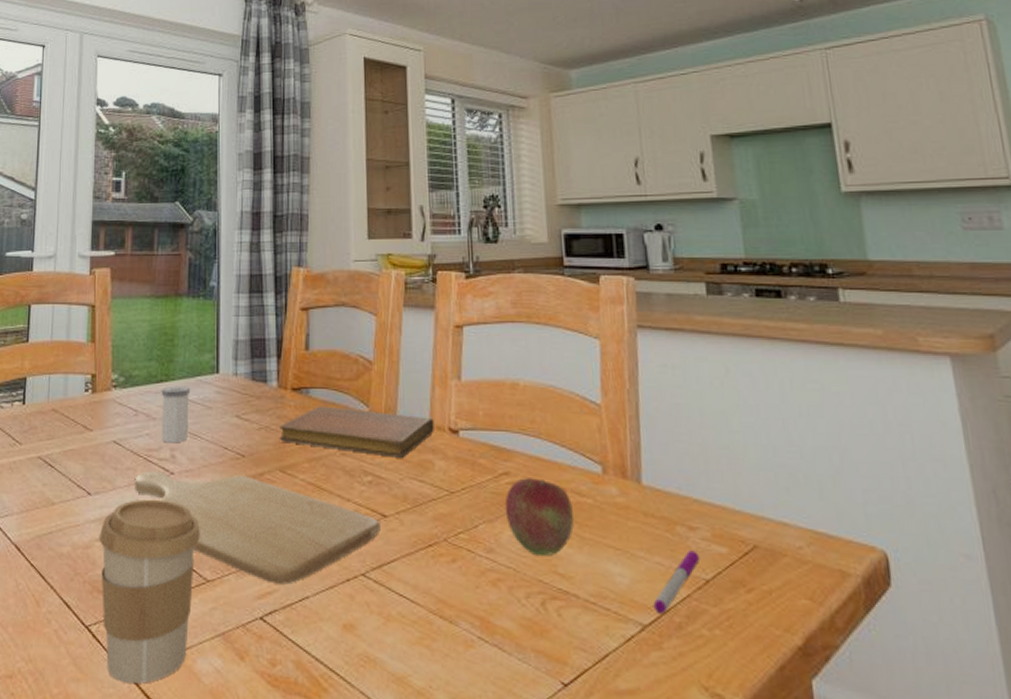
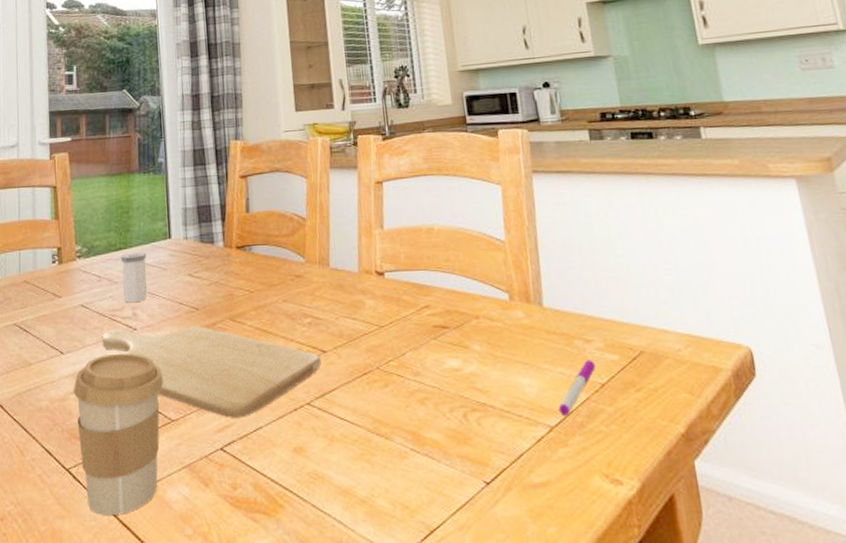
notebook: present [280,406,434,458] -> none [228,260,363,301]
fruit: present [505,478,575,557] -> none [427,308,488,376]

